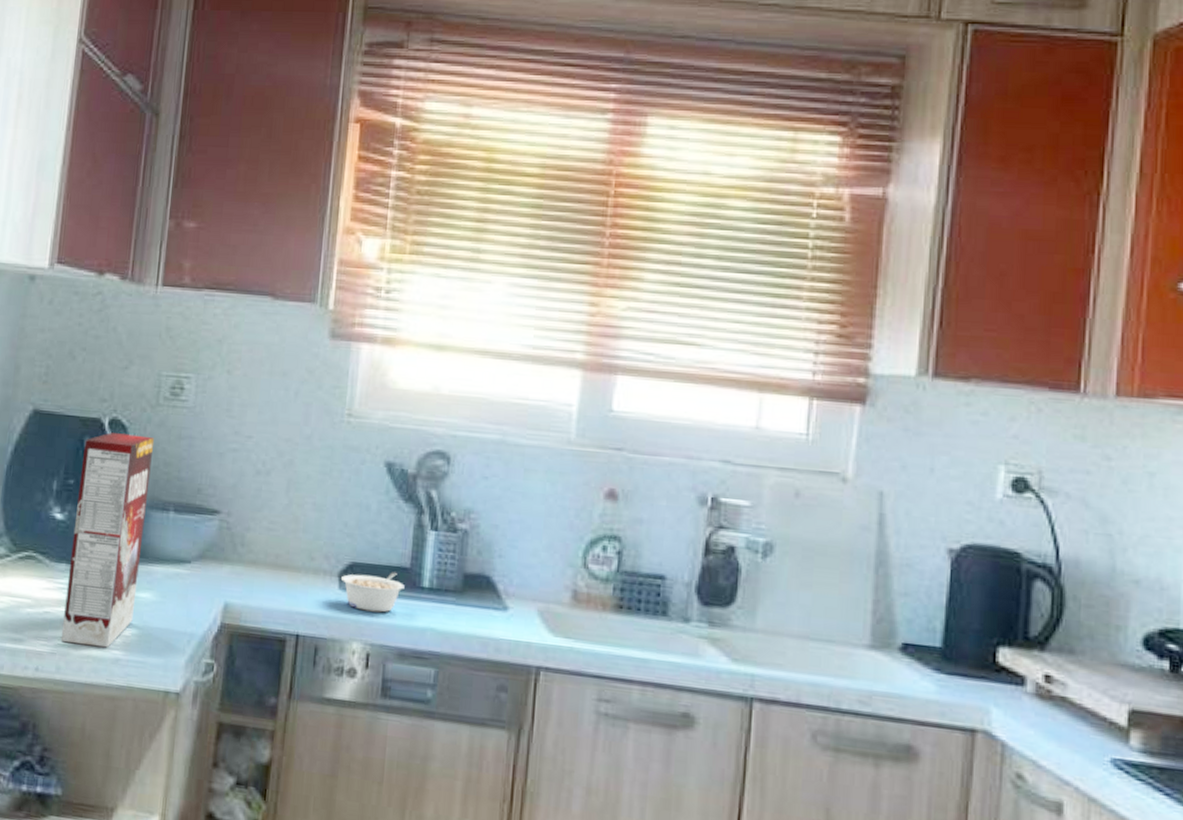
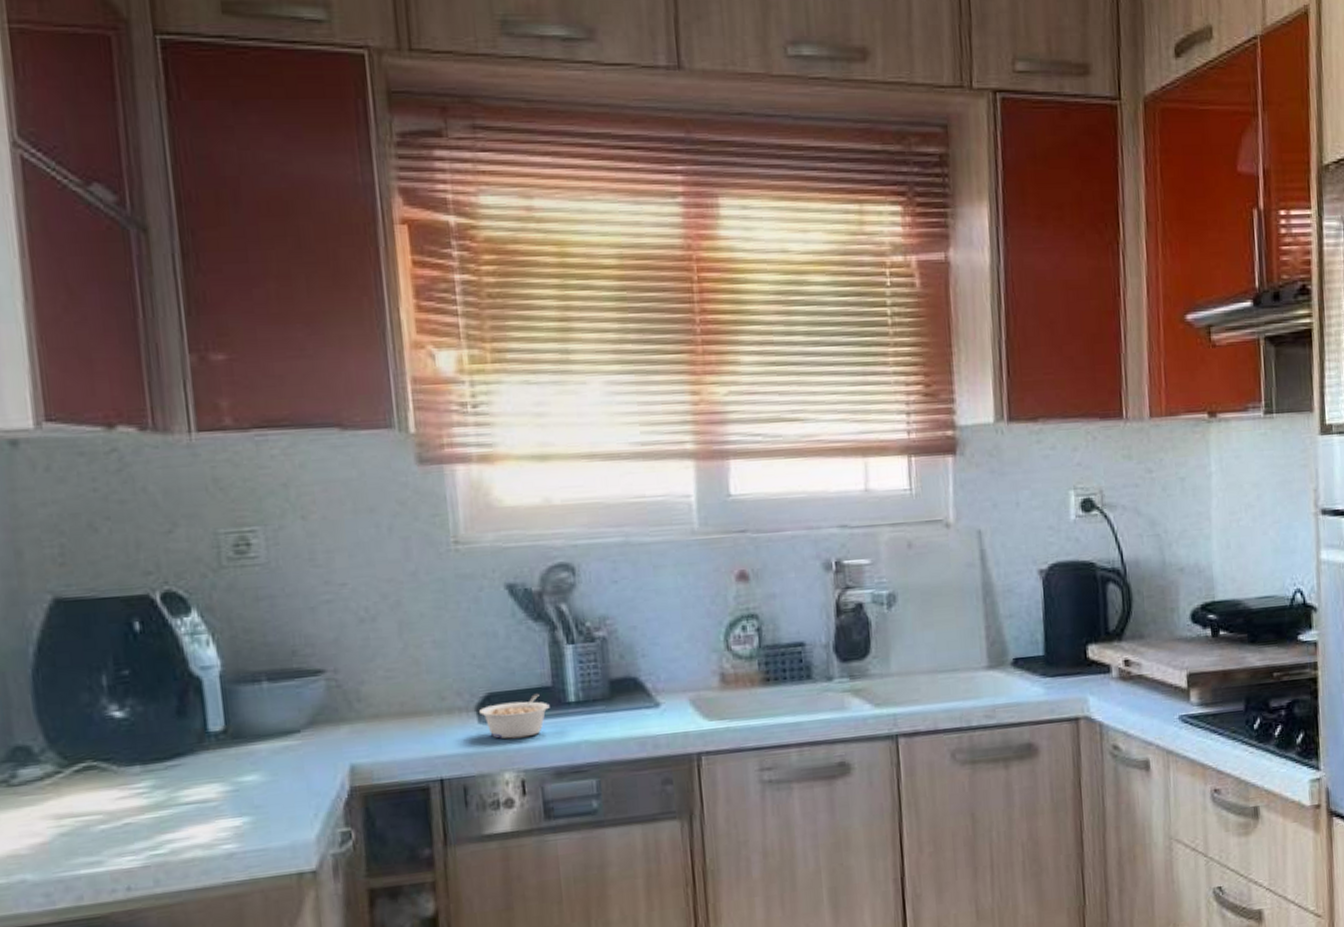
cereal box: present [60,432,155,648] -> none [133,604,241,852]

